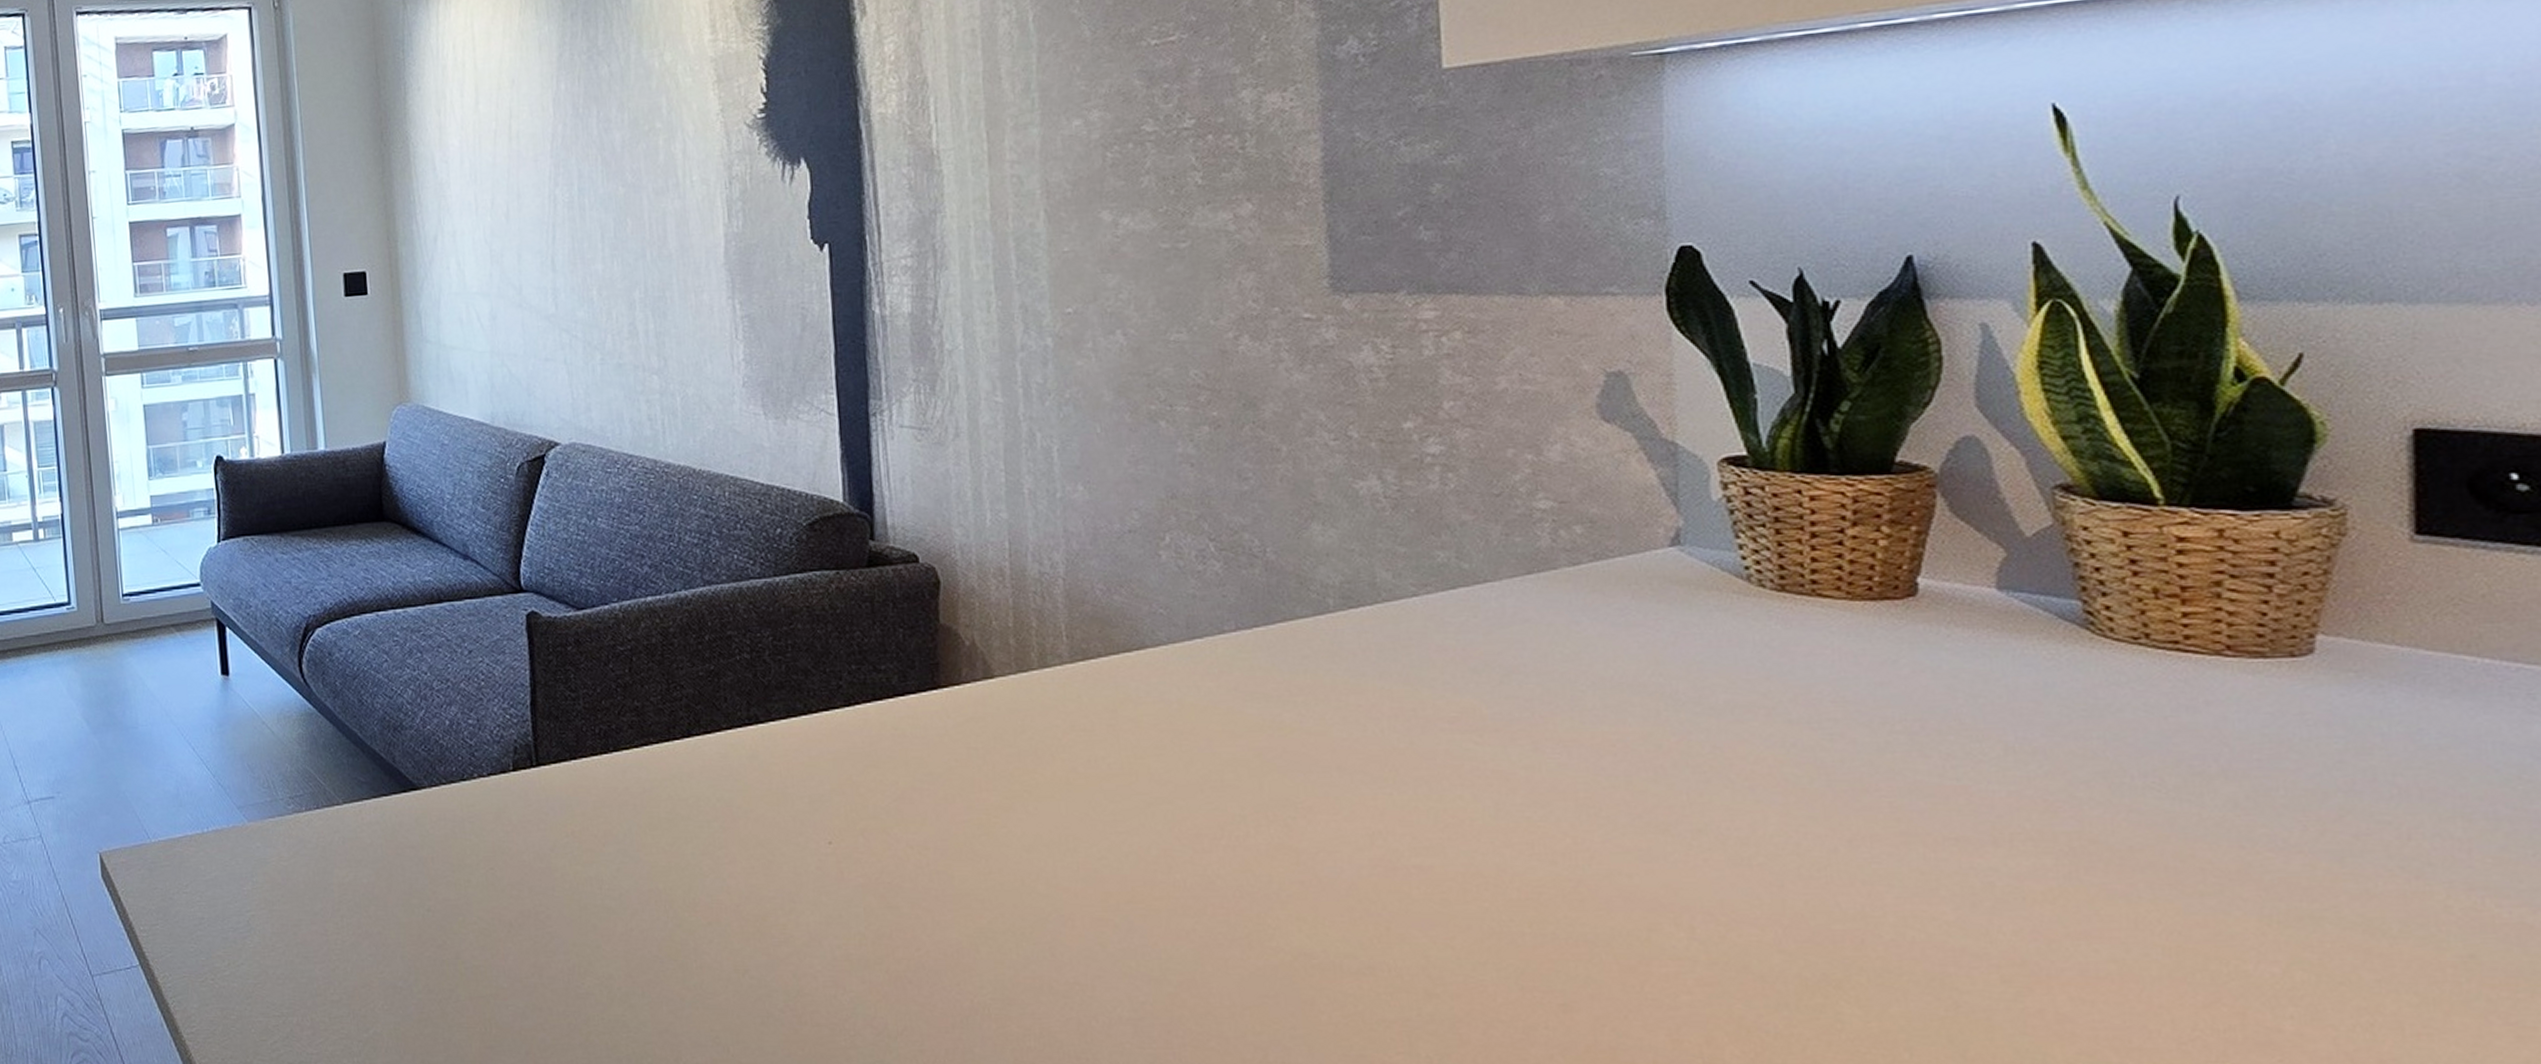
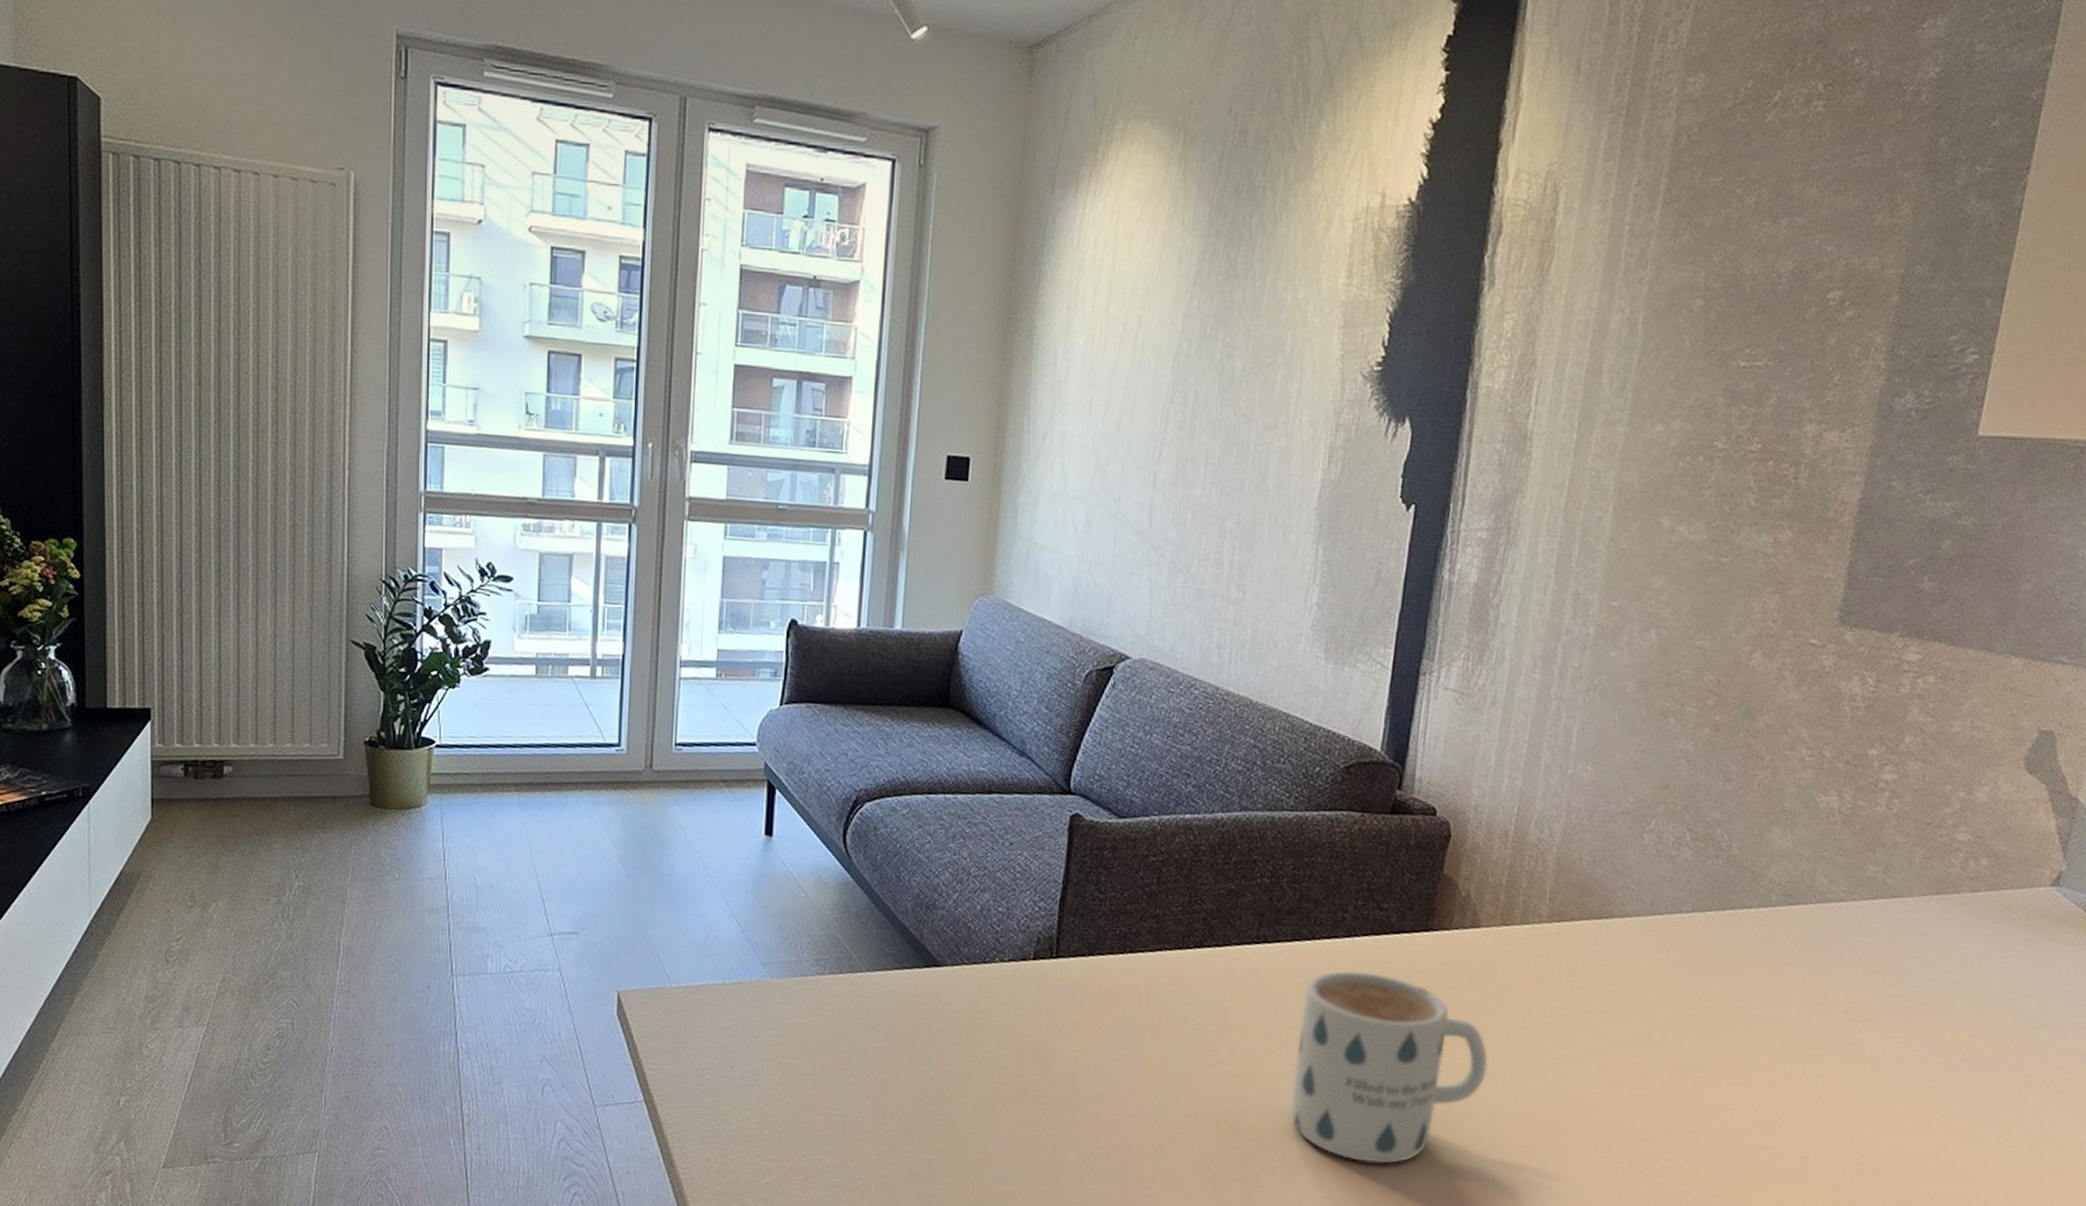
mug: none [812,742,1037,956] -> present [1290,970,1489,1164]

